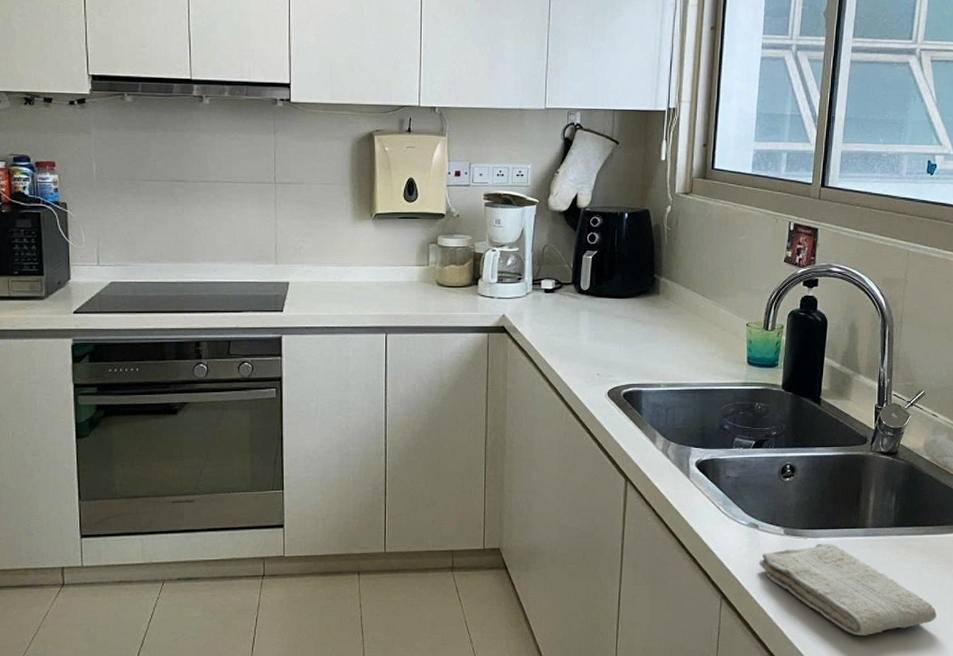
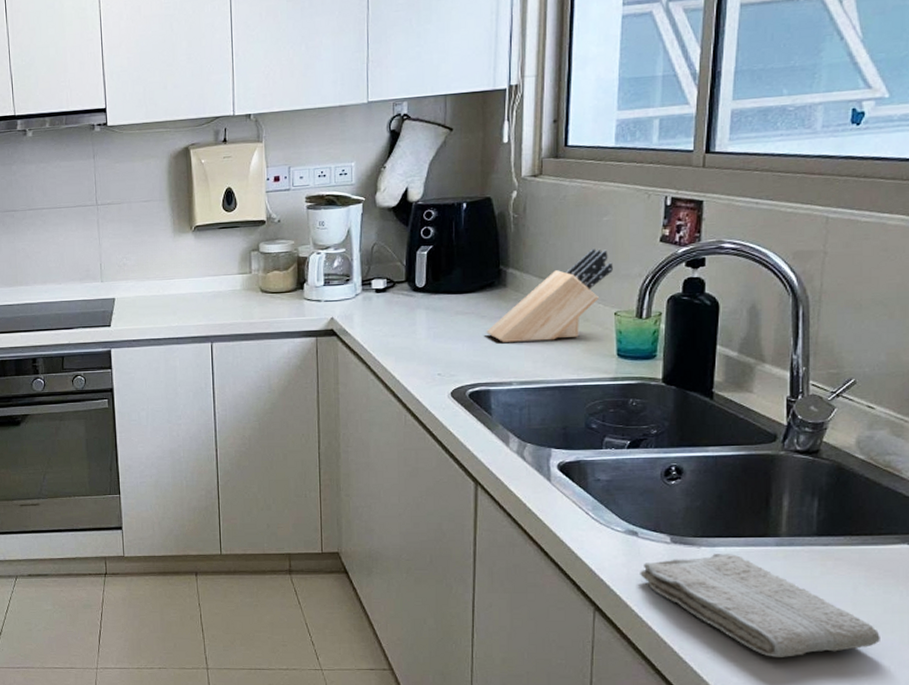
knife block: none [640,264,746,346] -> present [486,249,613,342]

